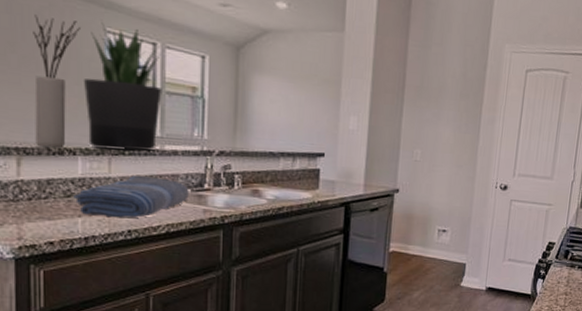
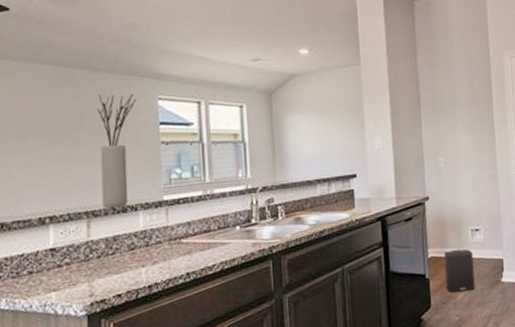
towel: present [74,175,189,218] -> none [137,219,239,265]
planter: present [83,22,162,151] -> none [140,92,209,202]
pedal bin: none [403,247,436,290] -> present [443,249,475,292]

